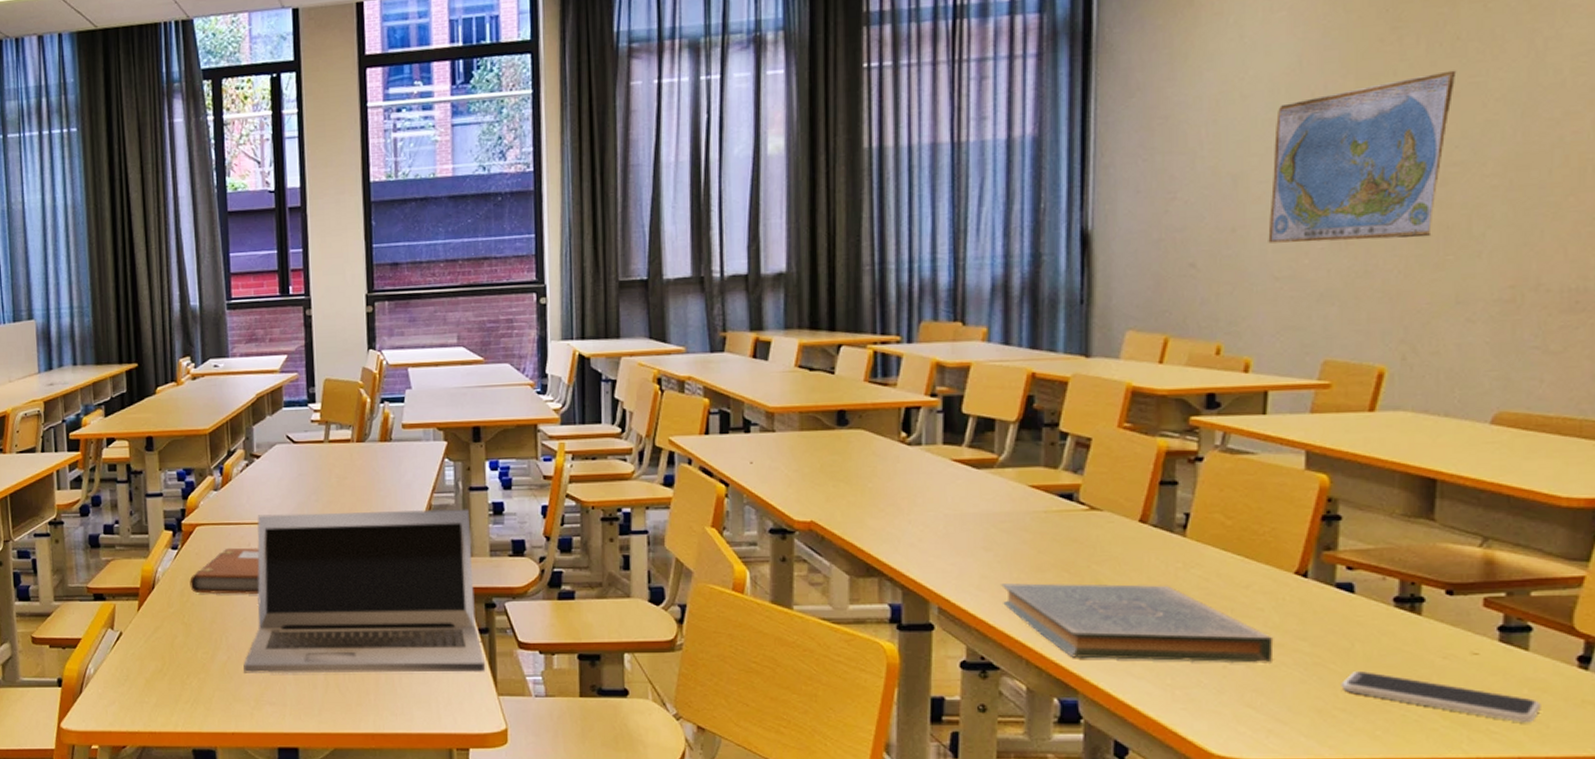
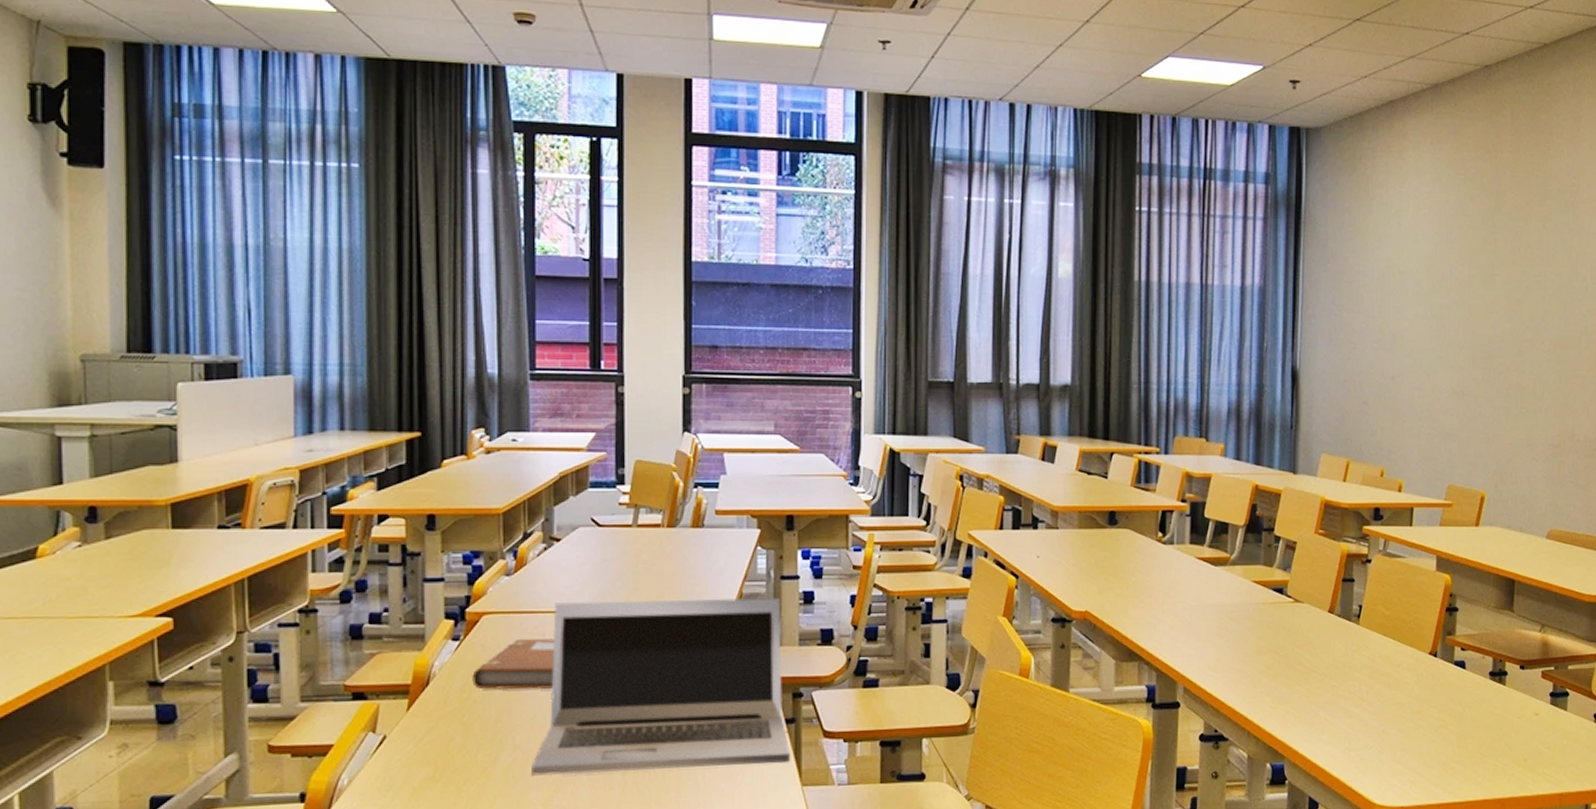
book: present [1001,582,1274,664] -> none [1231,664,1415,729]
world map: present [1268,70,1457,243] -> none [1414,270,1528,394]
smartphone: present [1341,671,1541,722] -> none [1457,731,1574,766]

